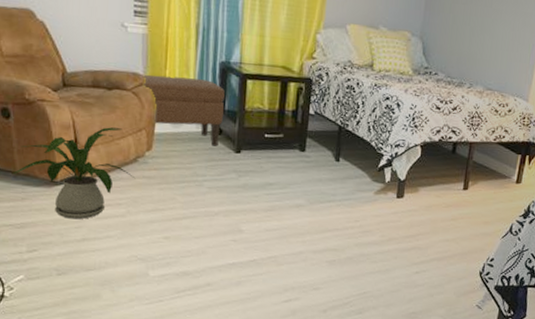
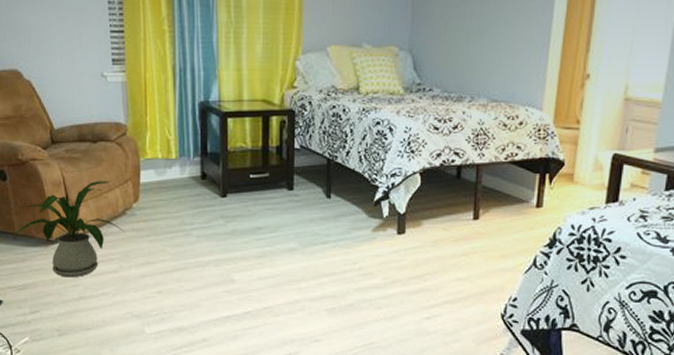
ottoman: present [144,74,225,146] -> none [126,123,206,192]

